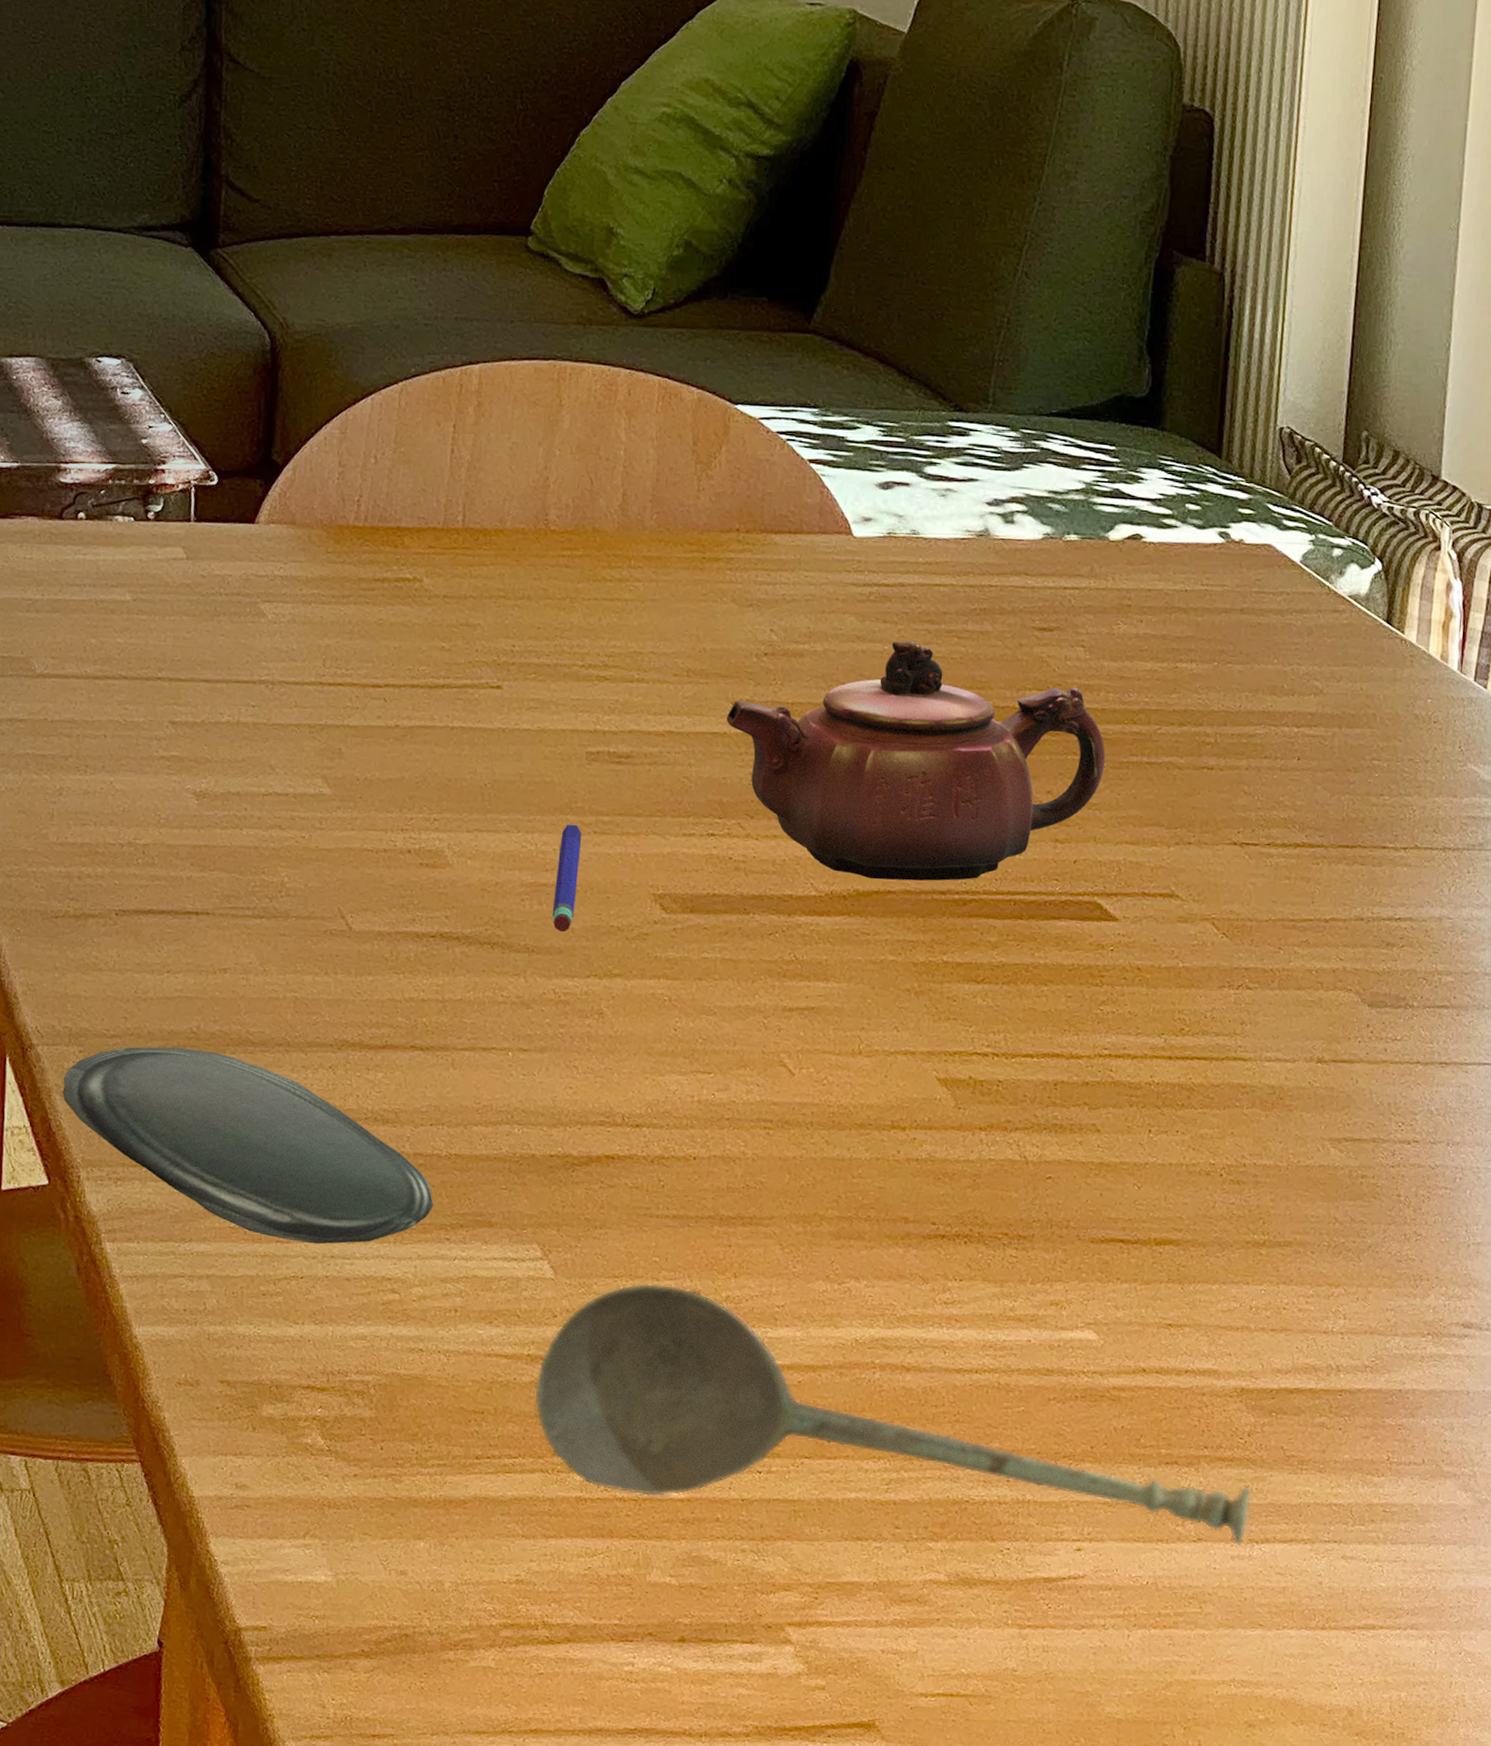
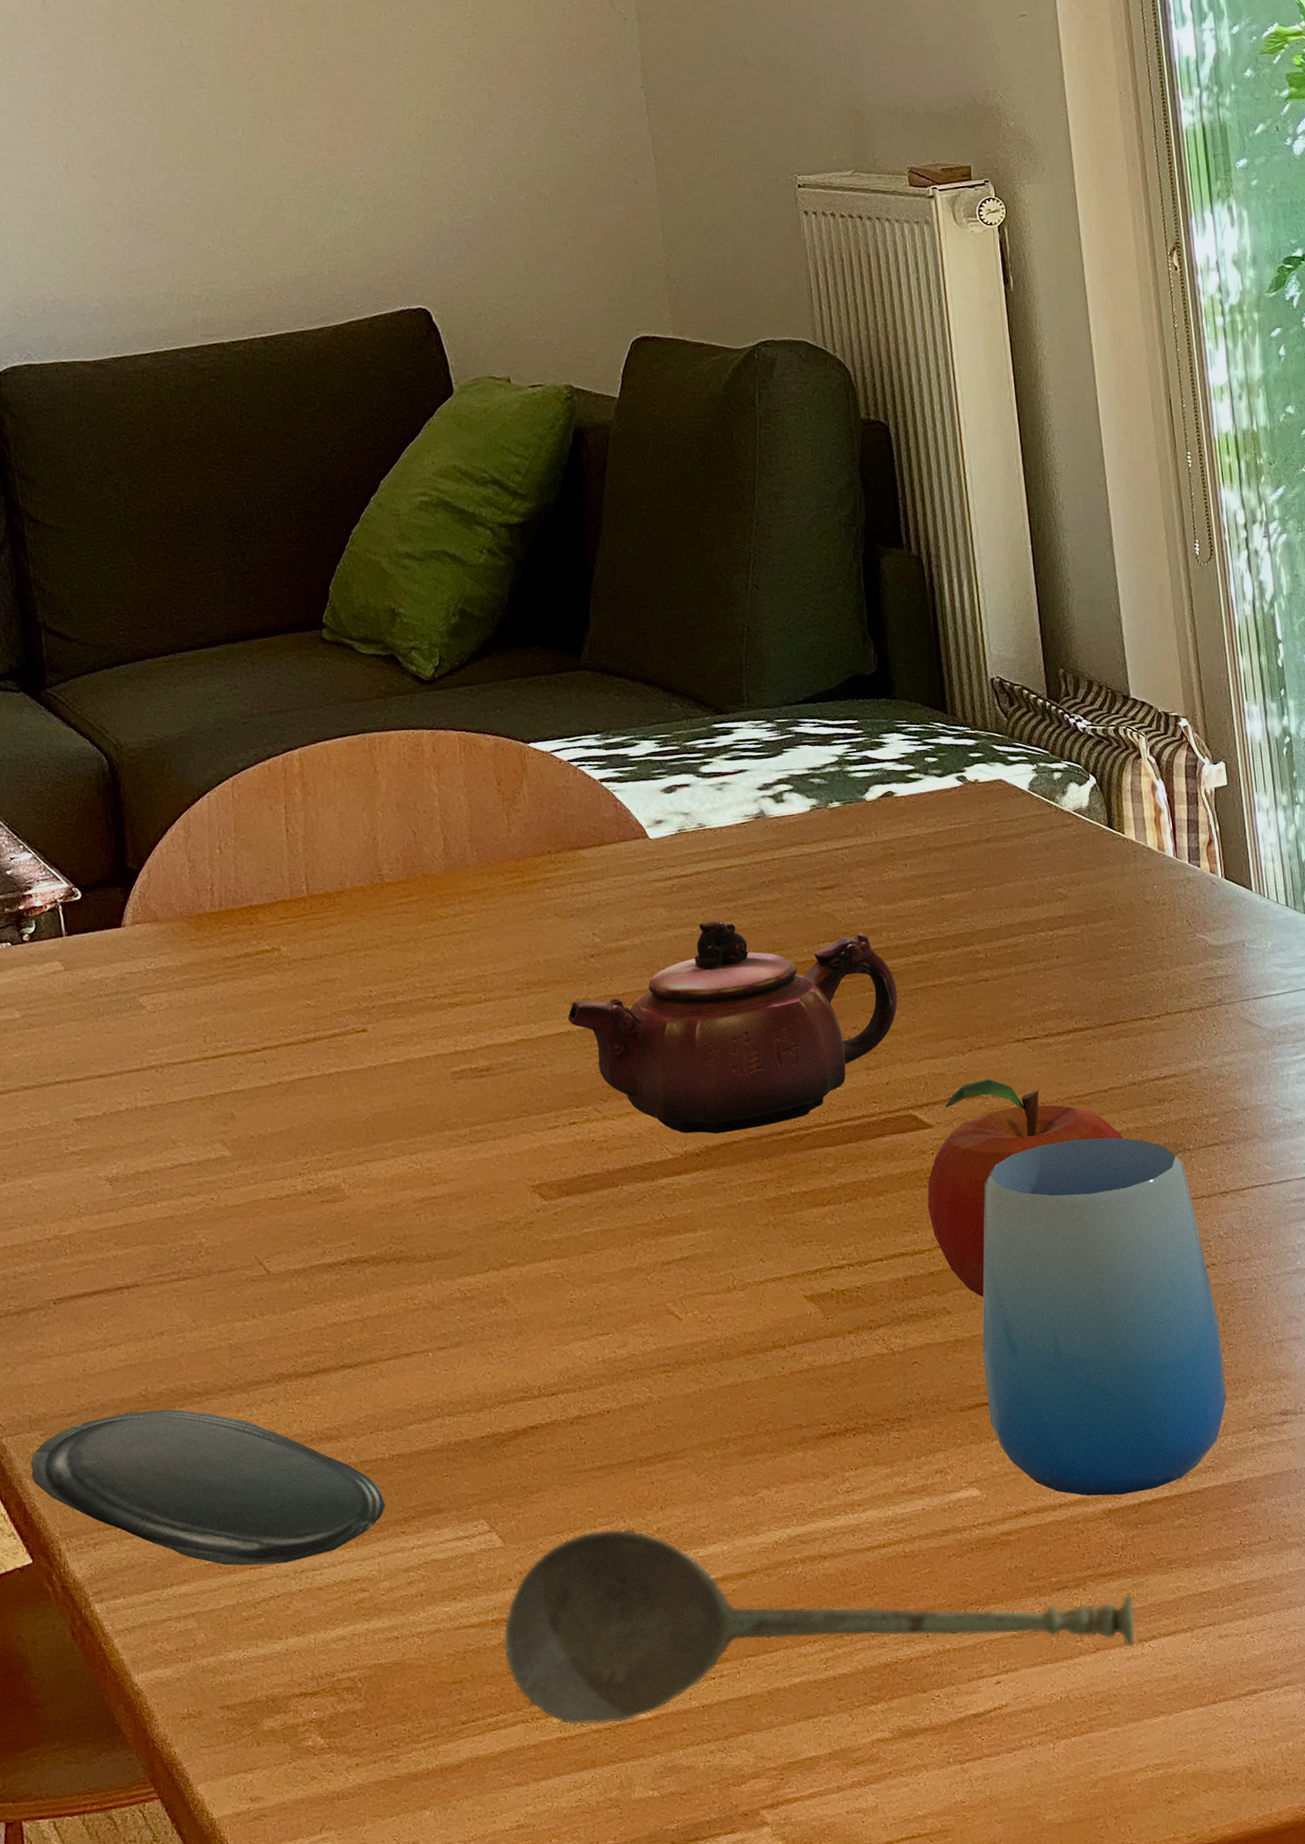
pen: present [552,824,582,932] -> none [441,1138,466,1236]
fruit: none [1095,879,1337,1122] -> present [927,1078,1123,1297]
cup: none [1123,966,1410,1377] -> present [982,1137,1227,1497]

